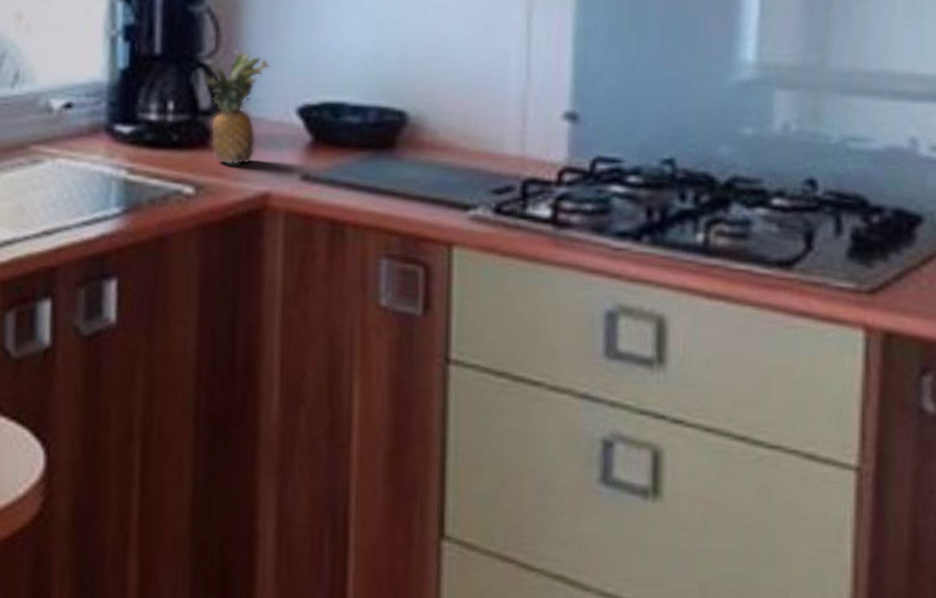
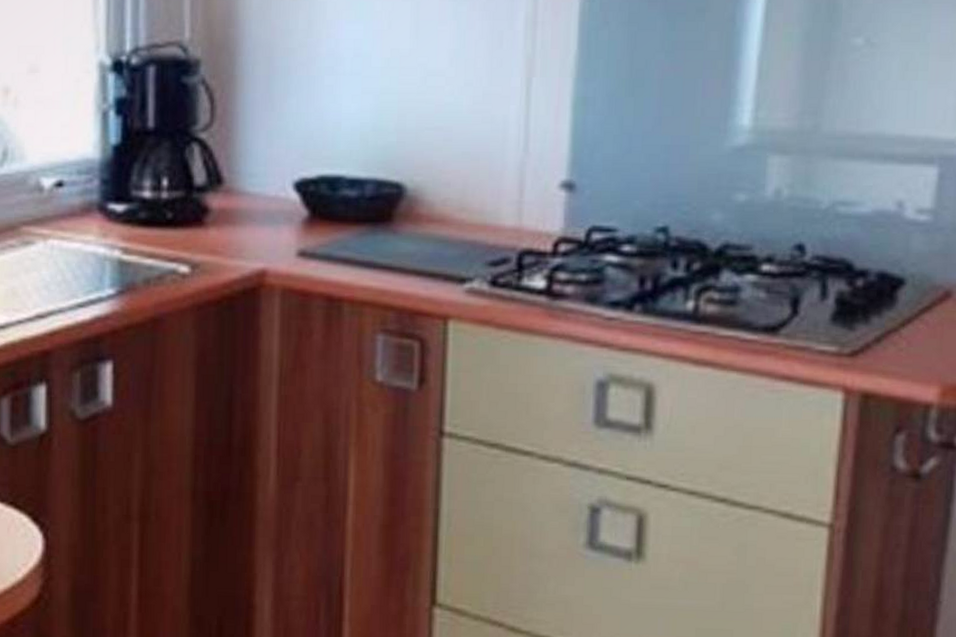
fruit: present [203,50,270,166] -> none [198,123,266,243]

